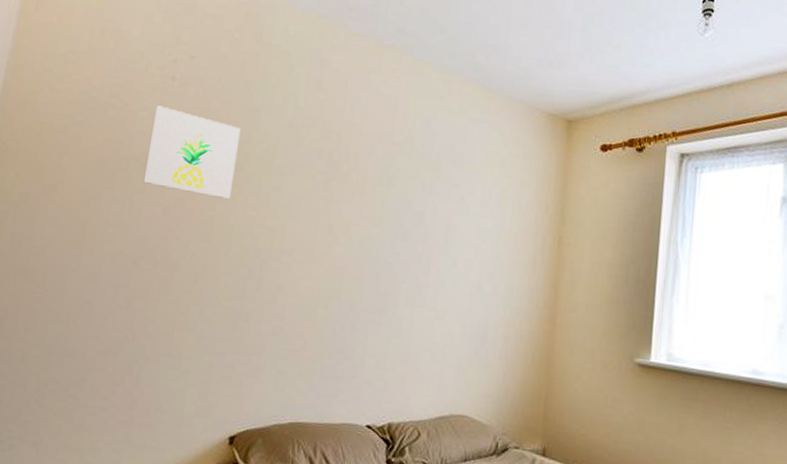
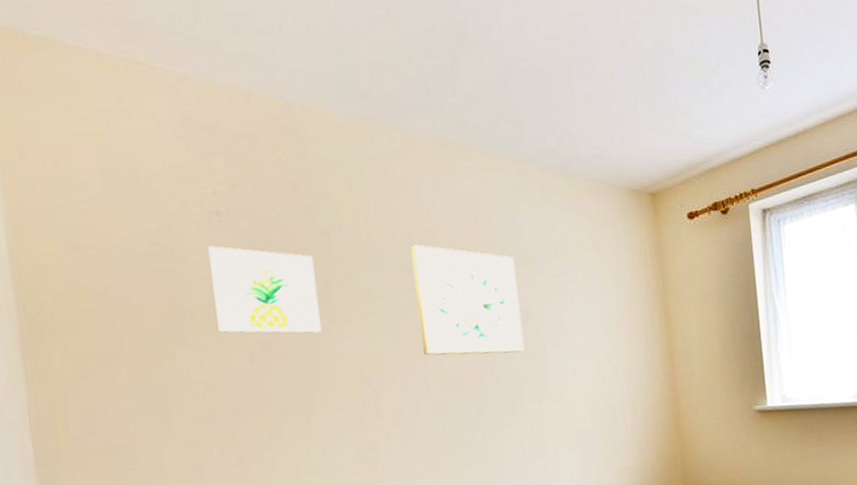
wall art: none [315,132,420,253] -> present [410,244,525,355]

